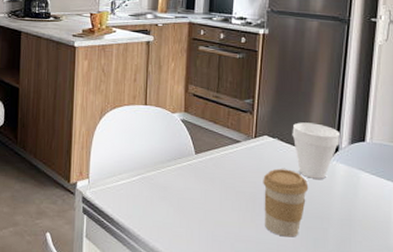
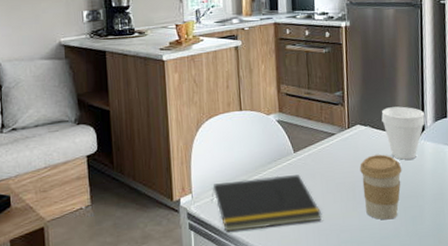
notepad: none [107,173,218,226] -> present [211,175,322,232]

